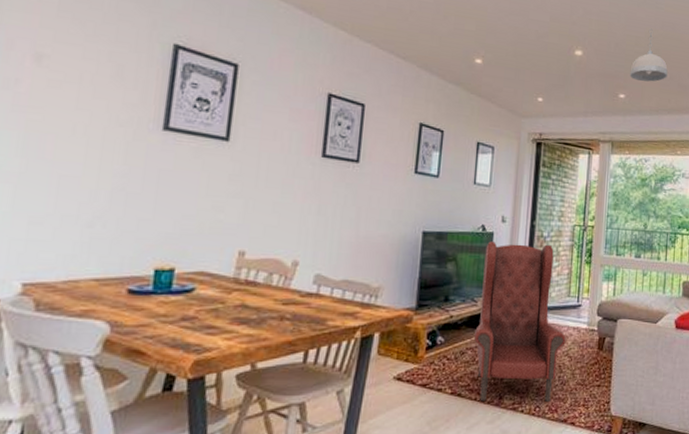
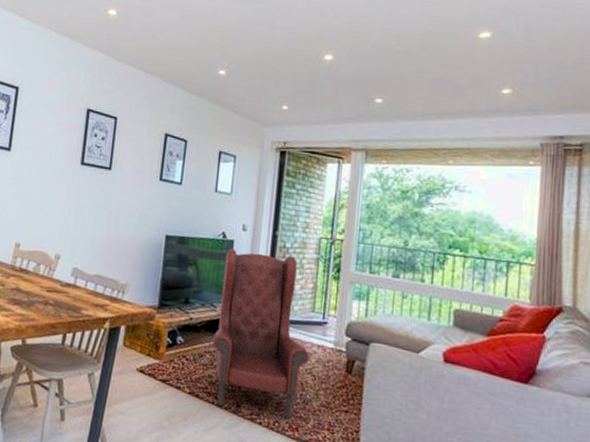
pendant light: present [630,28,668,82] -> none [388,25,437,84]

